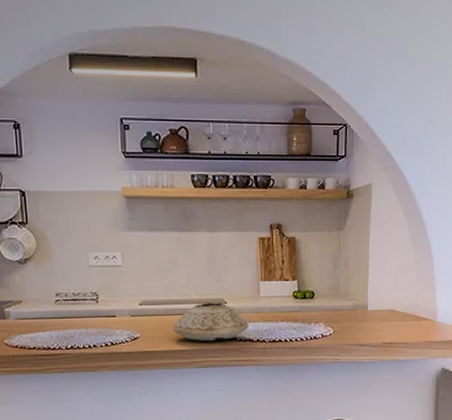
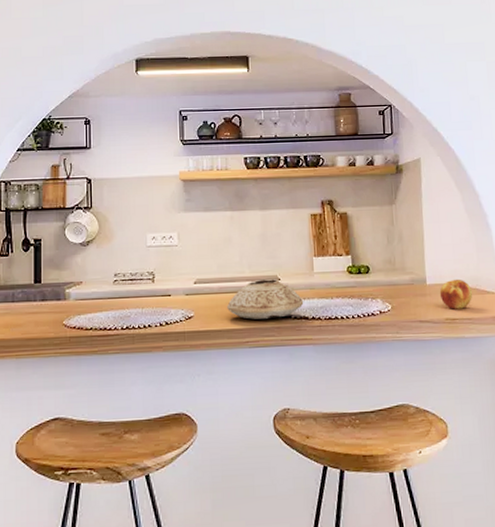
fruit: none [379,305,410,334] -> present [439,279,473,310]

